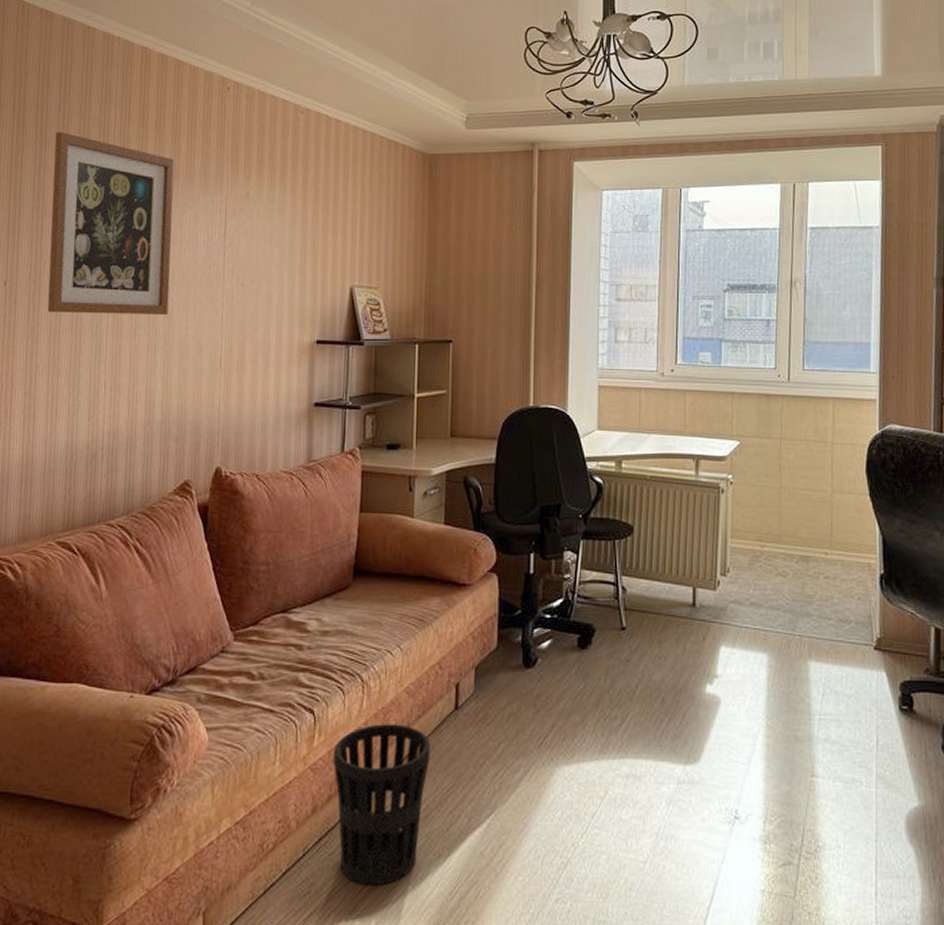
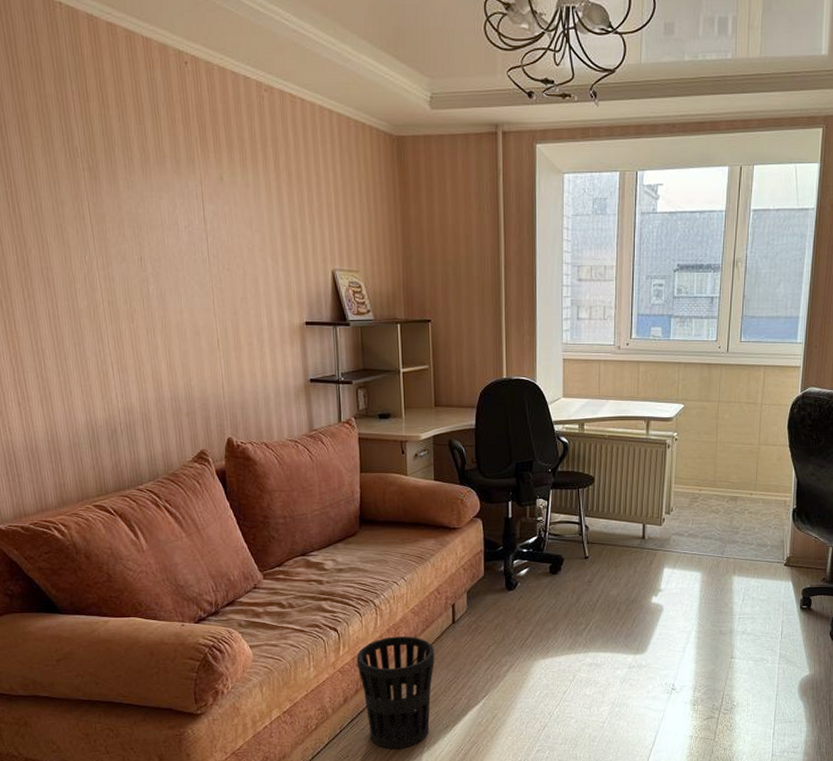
wall art: present [47,131,175,316] -> none [13,110,161,300]

